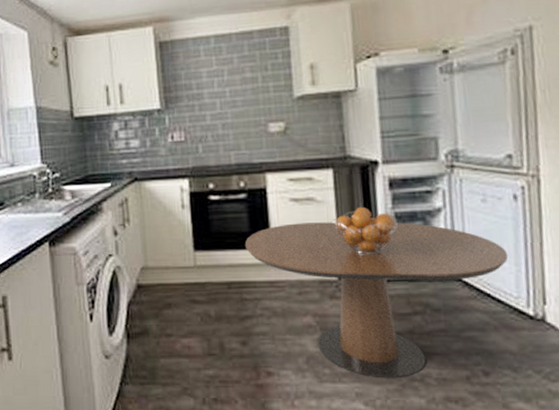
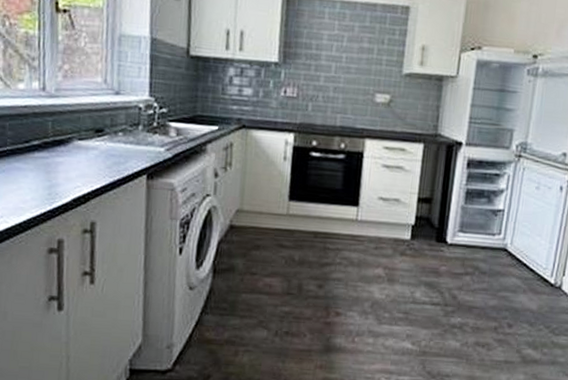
dining table: present [244,222,509,379] -> none [335,186,546,325]
fruit basket: present [334,206,397,255] -> none [416,179,468,222]

